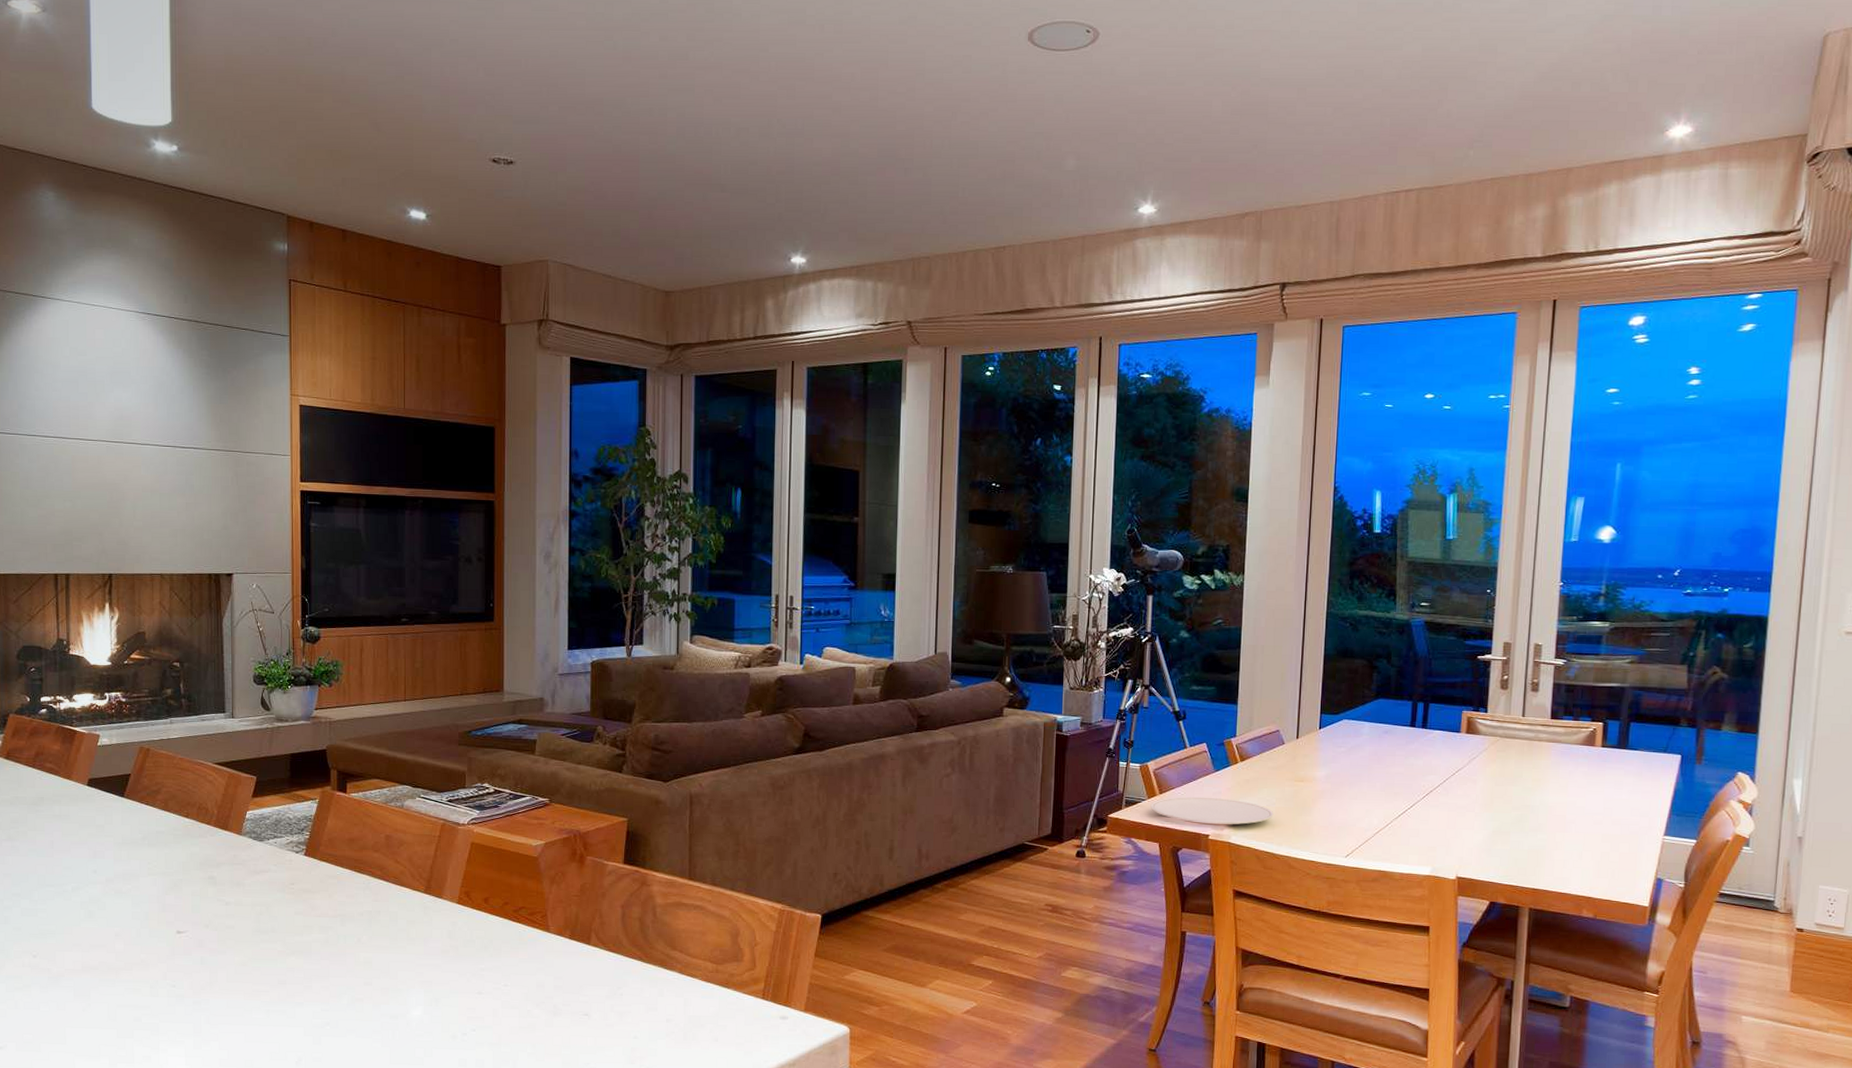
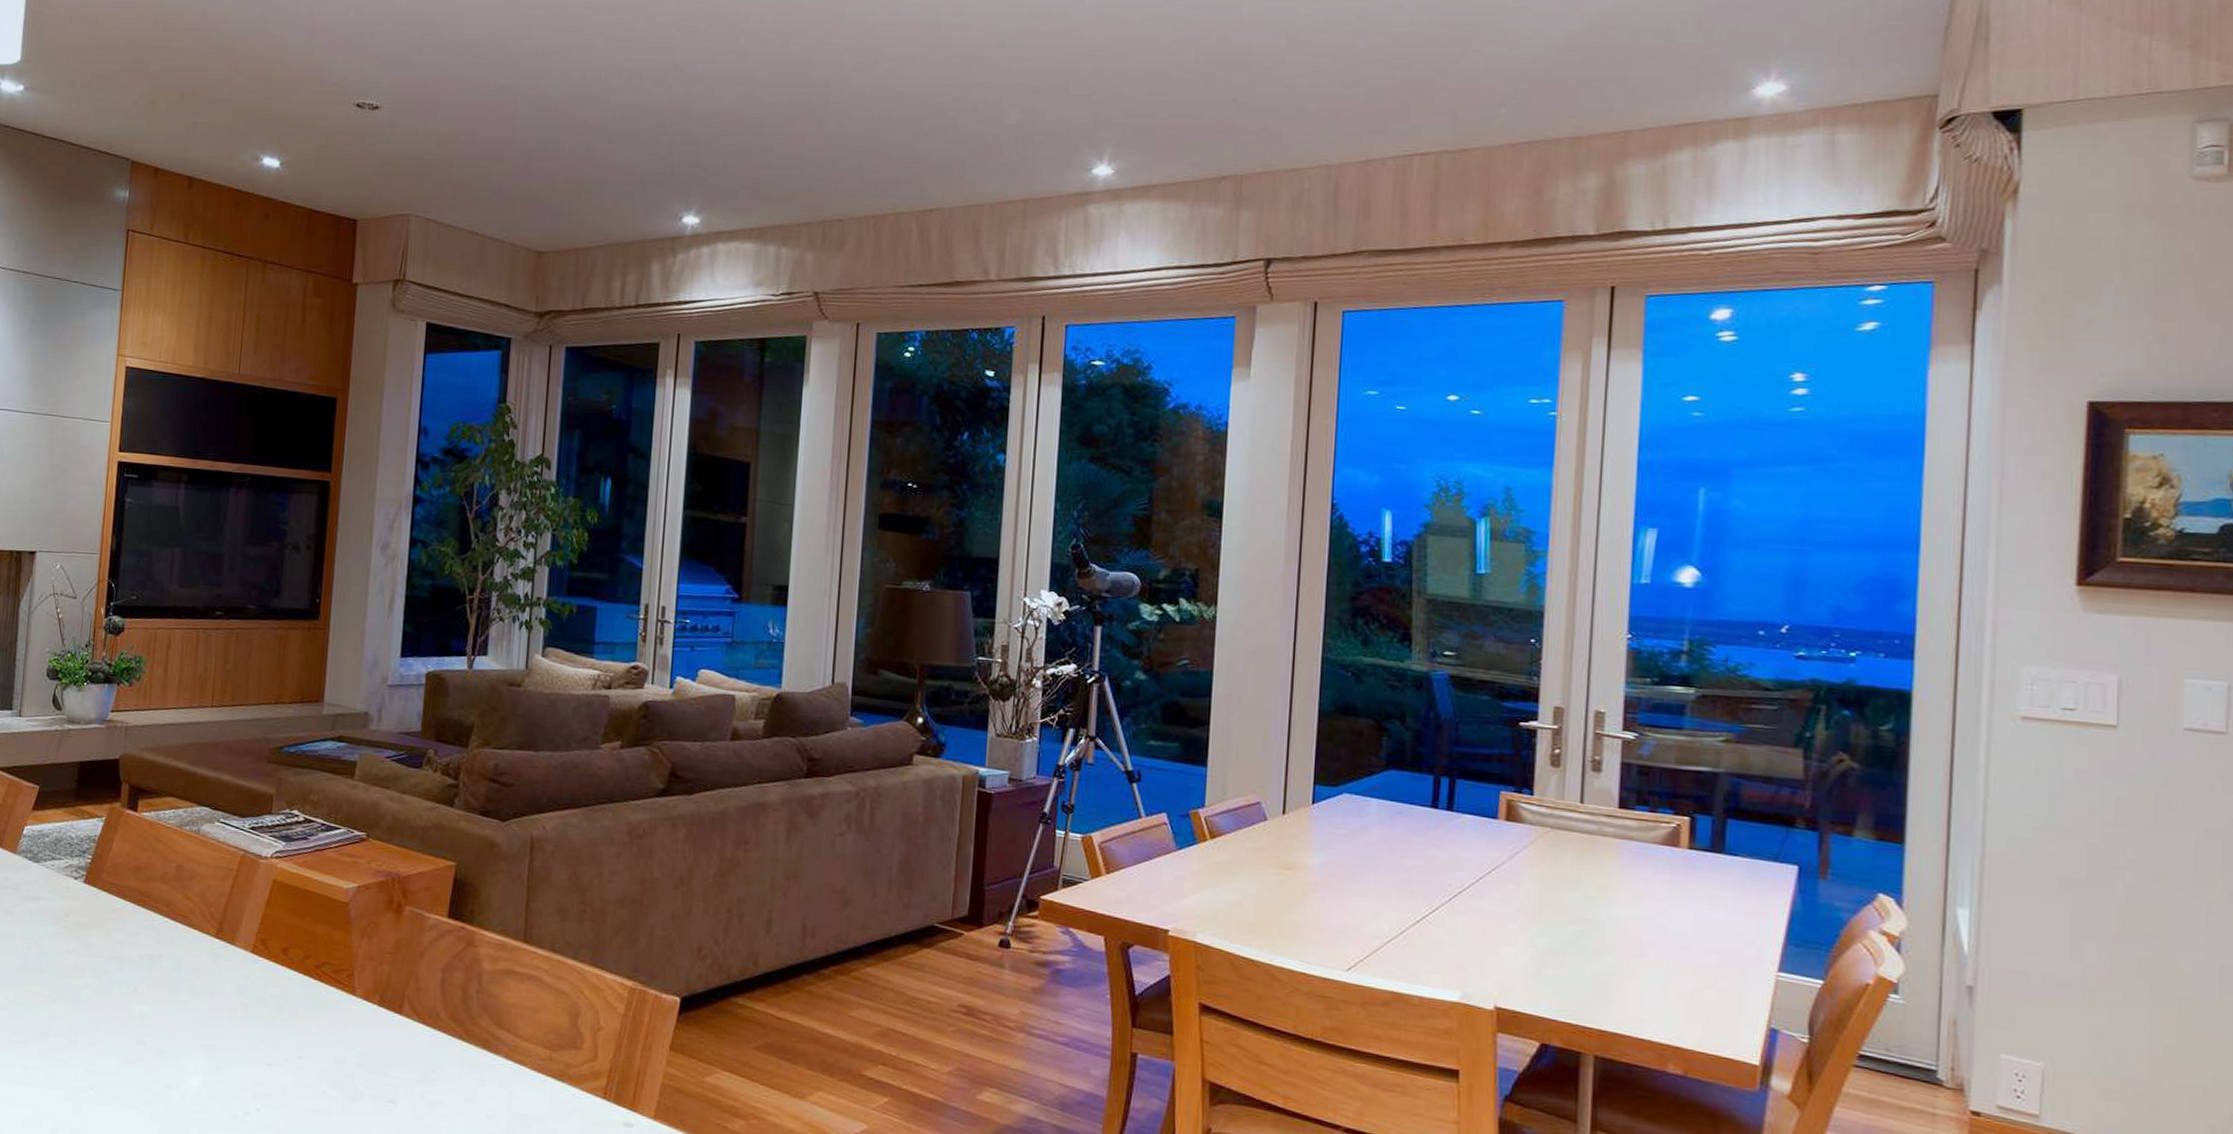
plate: present [1150,796,1274,826] -> none [1094,879,1253,920]

